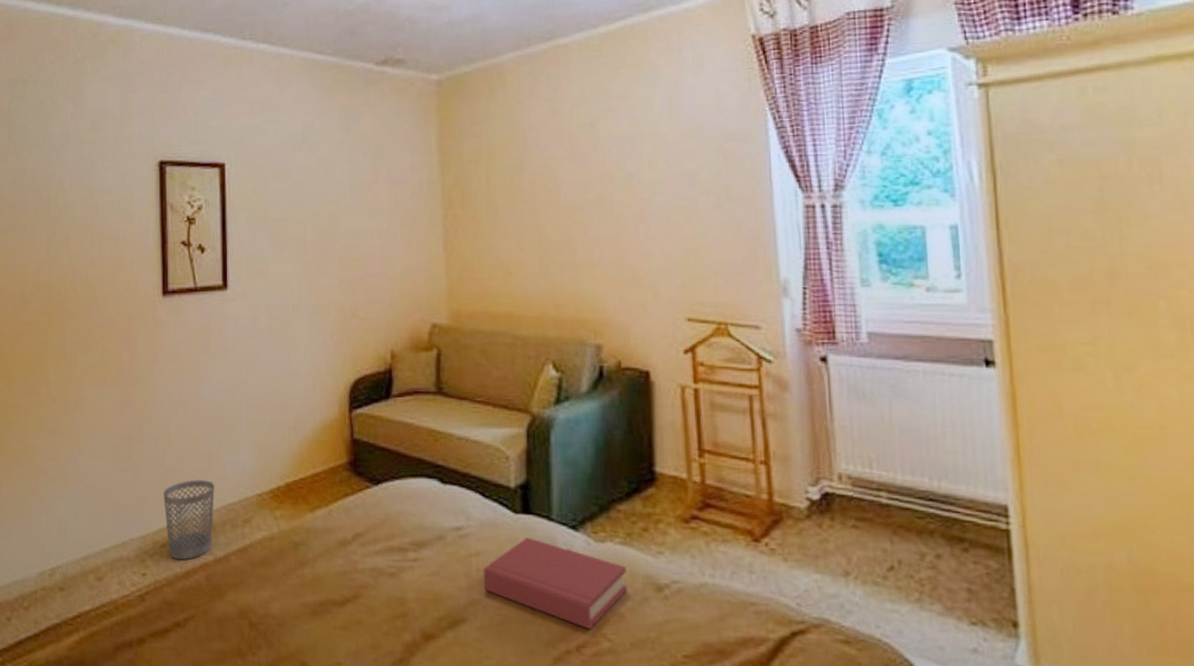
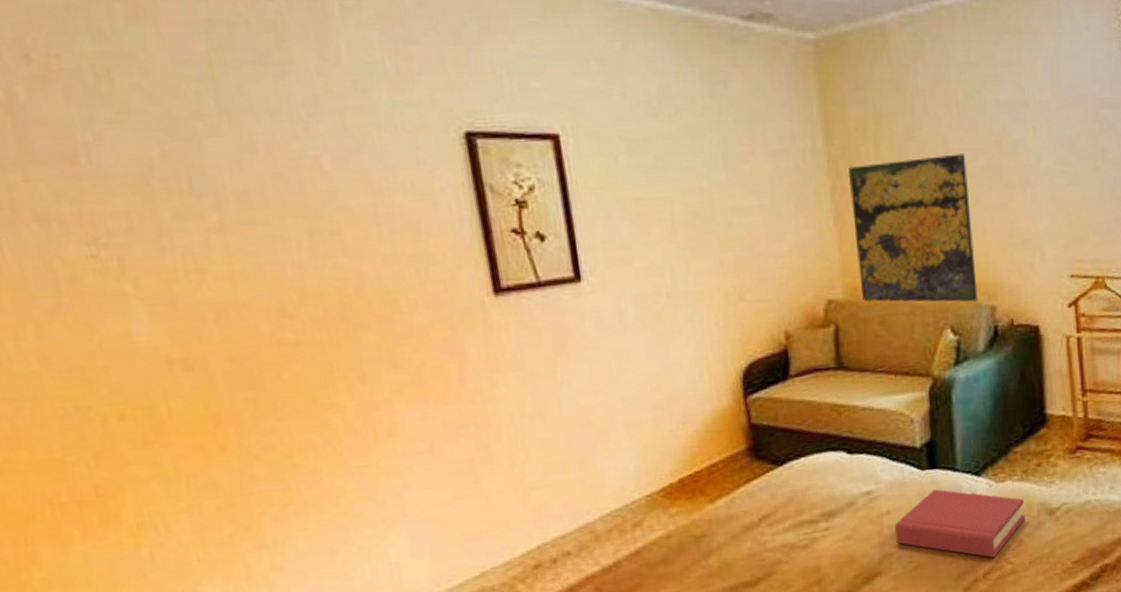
wastebasket: present [163,480,215,560] -> none [528,490,597,578]
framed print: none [459,186,583,338] -> present [848,153,978,302]

